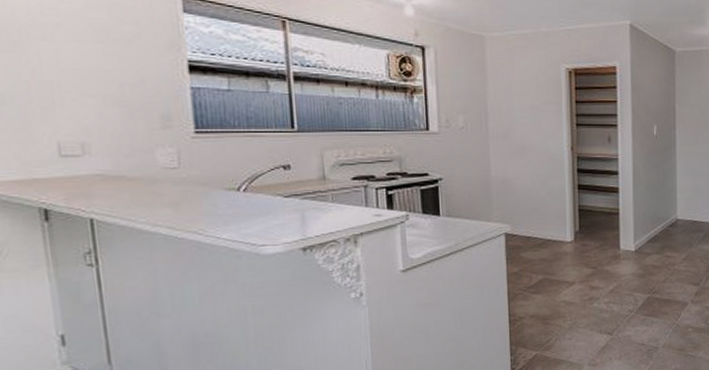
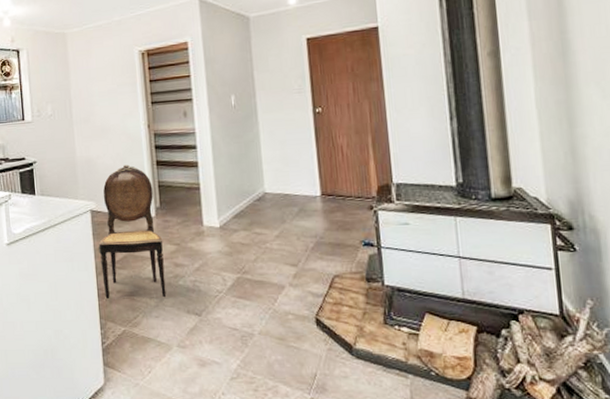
dining chair: none [512,187,581,325] -> present [98,164,167,300]

